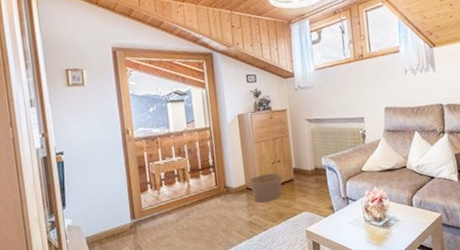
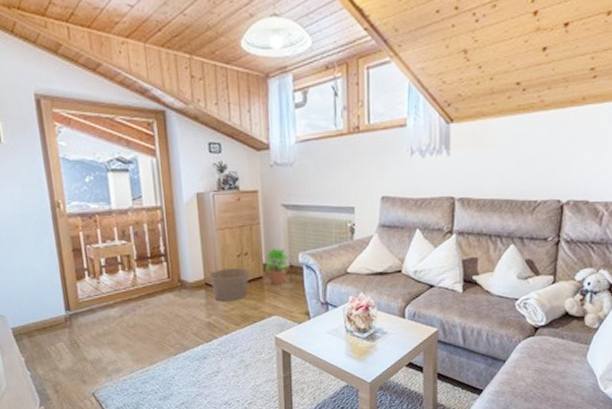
potted plant: none [294,155,315,186] -> present [264,249,289,285]

